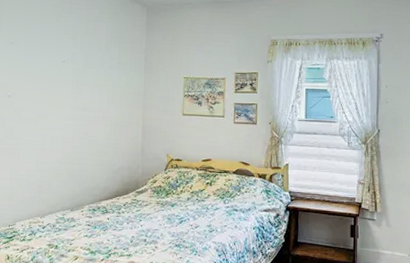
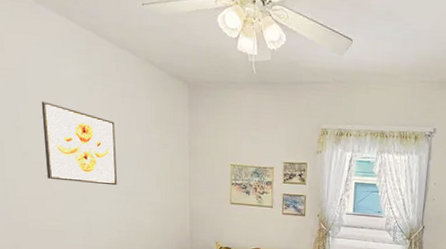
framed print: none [10,29,77,103] -> present [41,101,117,186]

